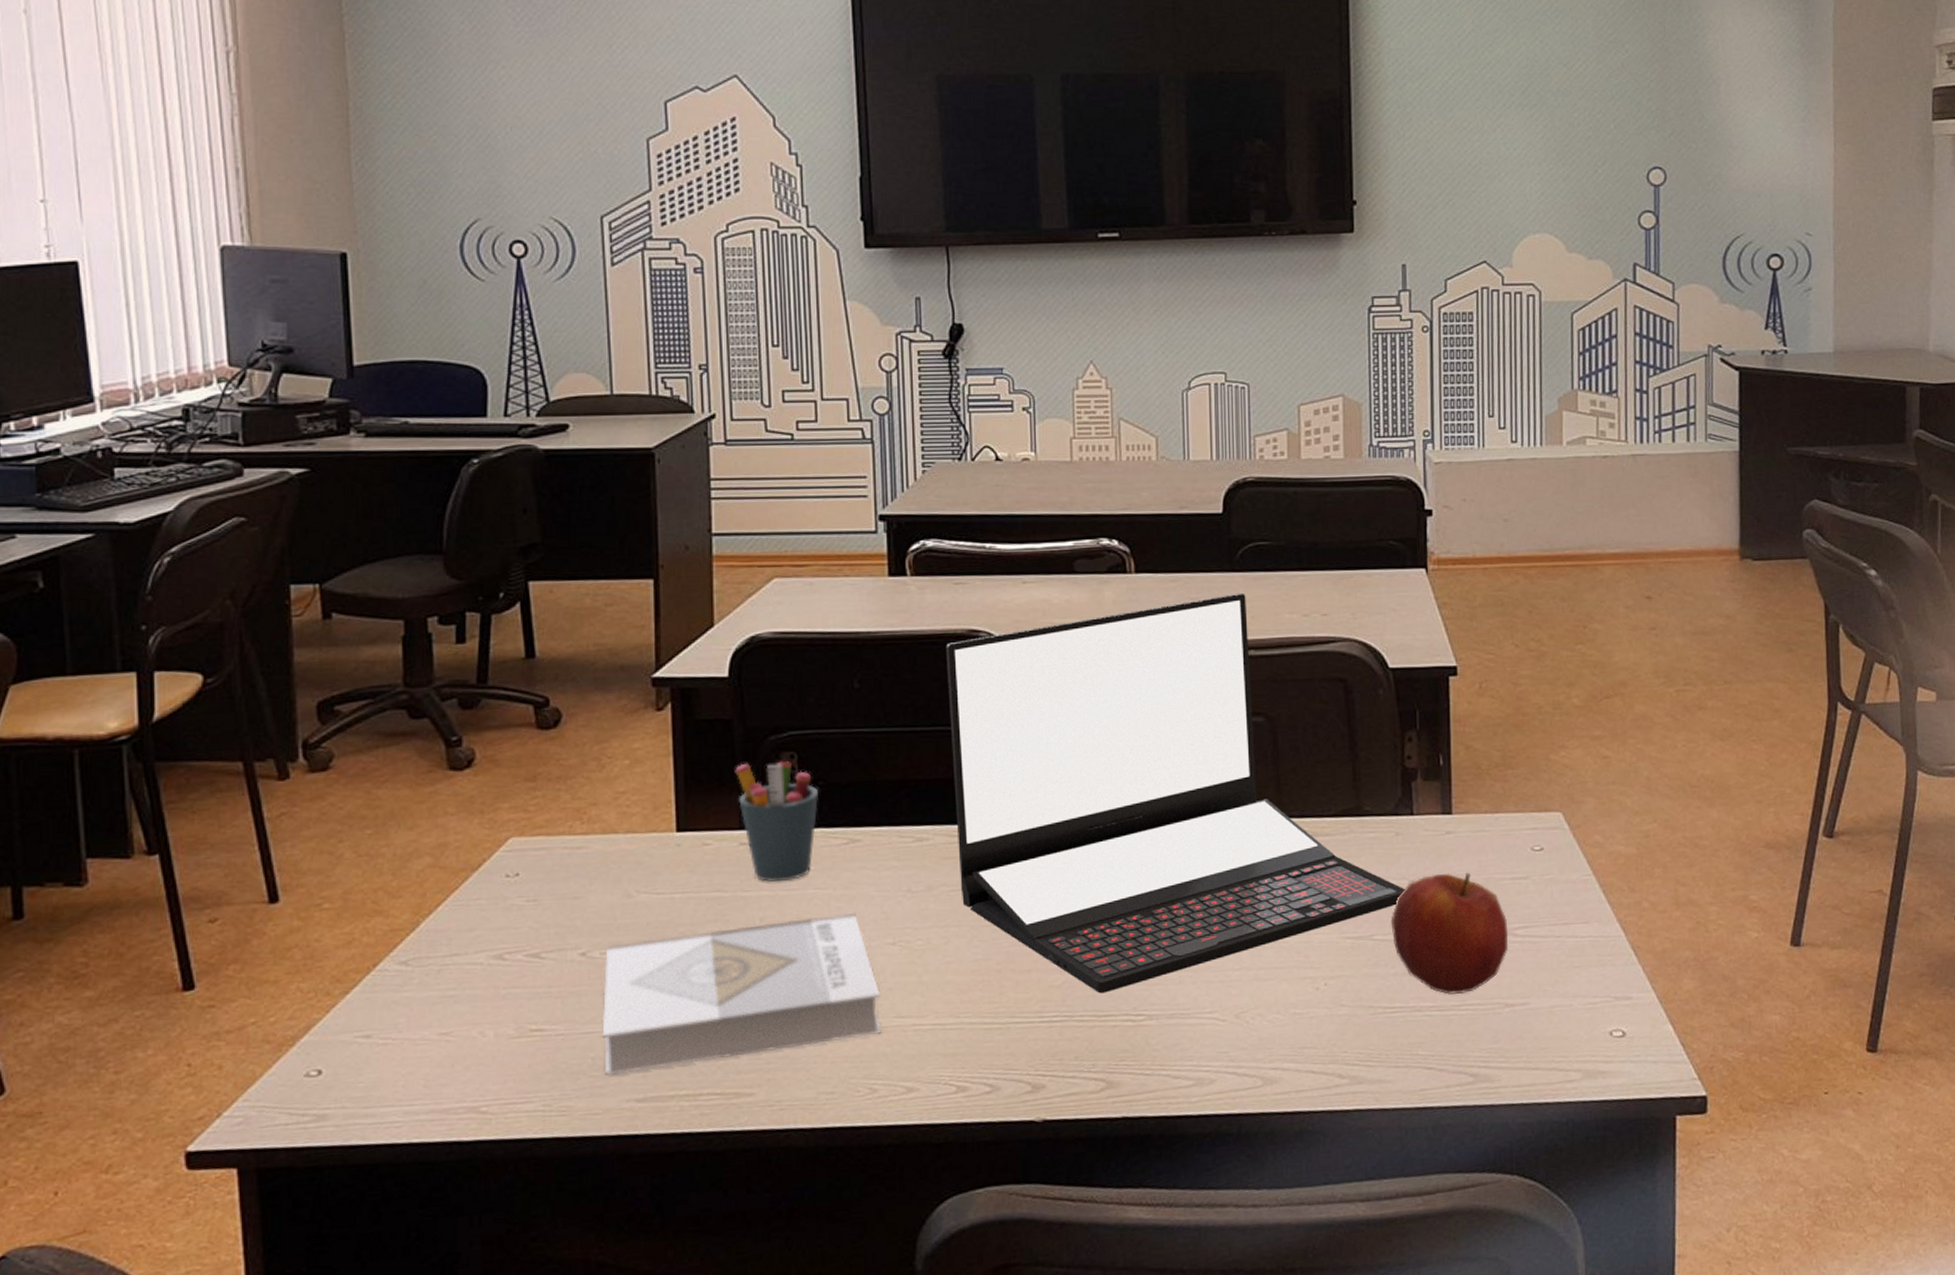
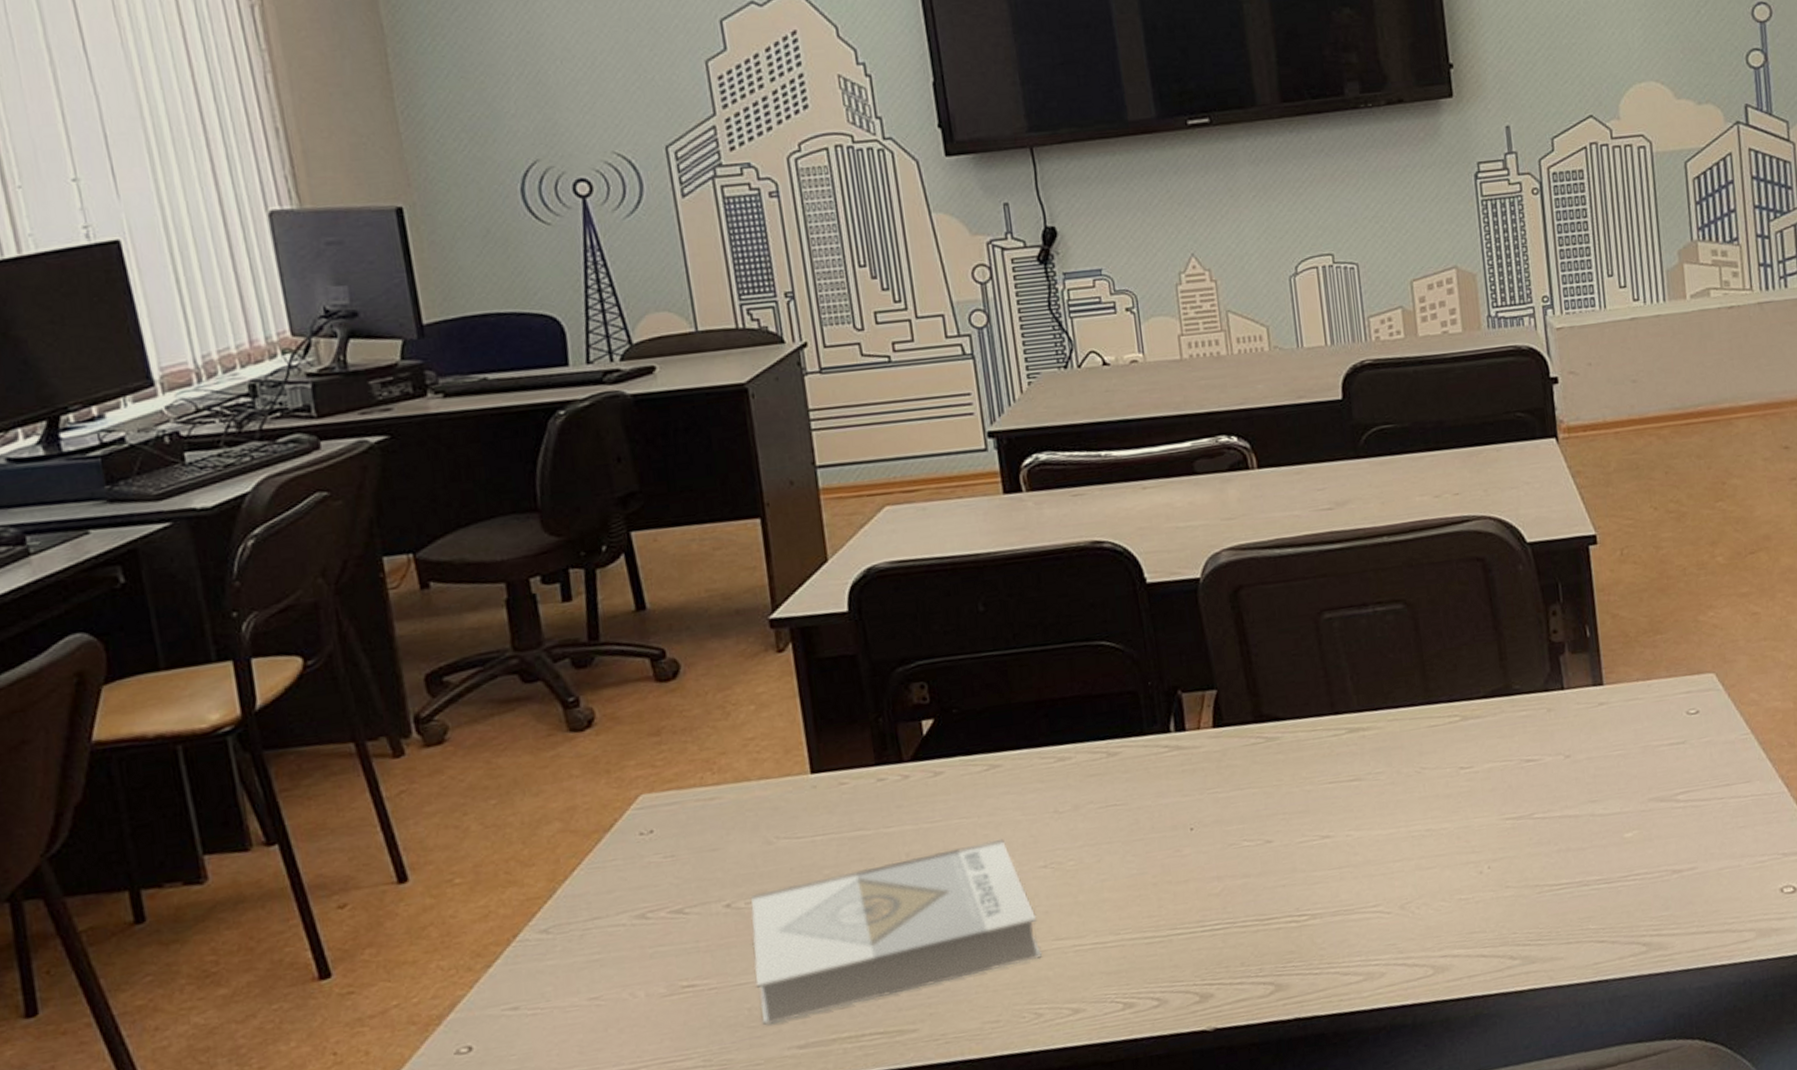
pen holder: present [735,760,818,882] -> none [865,691,954,816]
laptop: present [945,592,1405,994] -> none [1069,479,1562,898]
apple: present [1390,872,1508,995] -> none [1549,742,1671,867]

